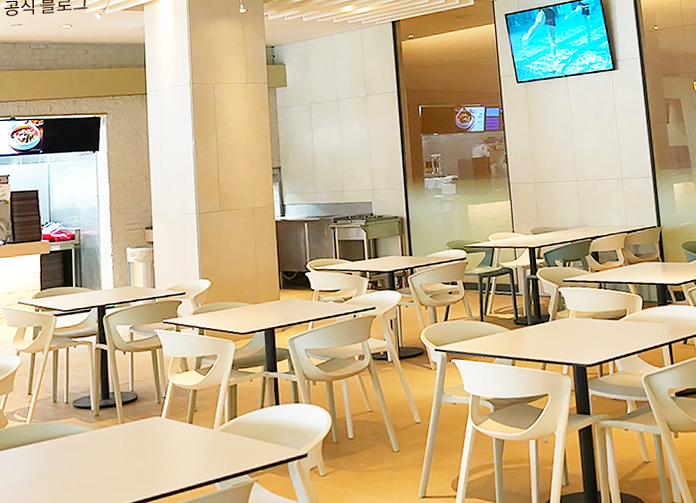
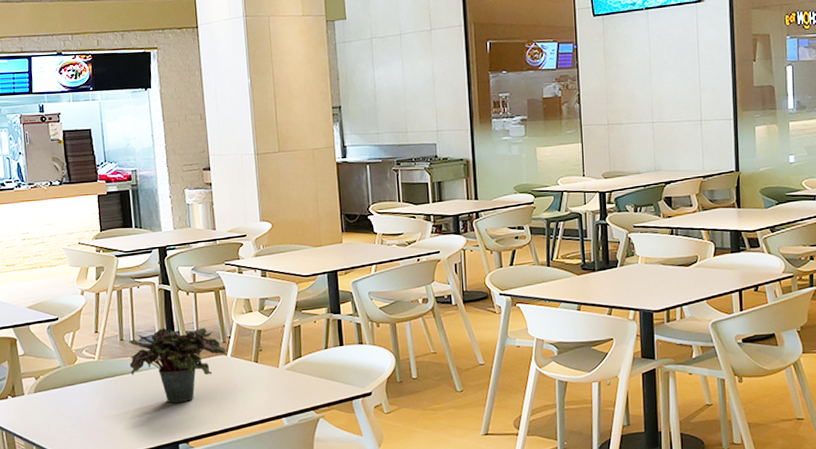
potted plant: none [61,388,163,469] -> present [129,327,228,403]

